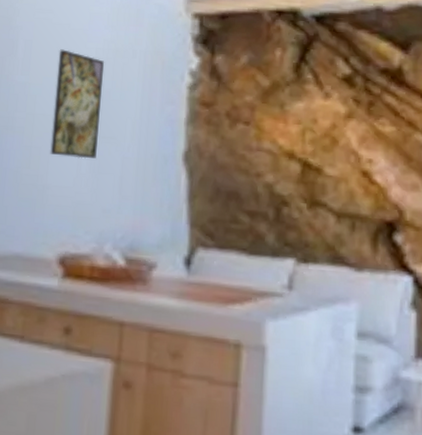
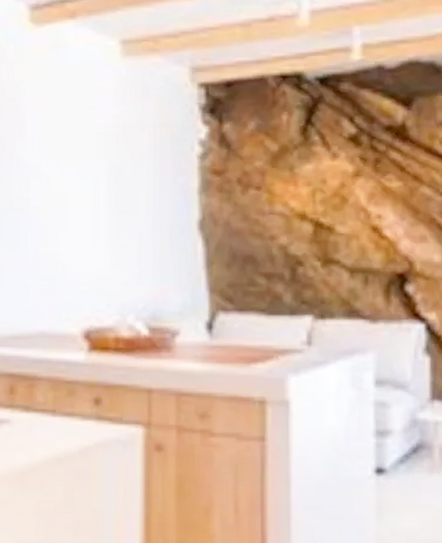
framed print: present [50,49,105,159] -> none [67,127,115,234]

